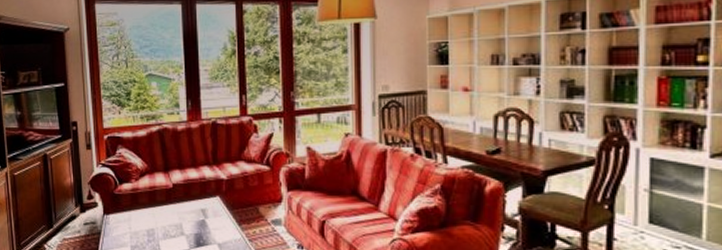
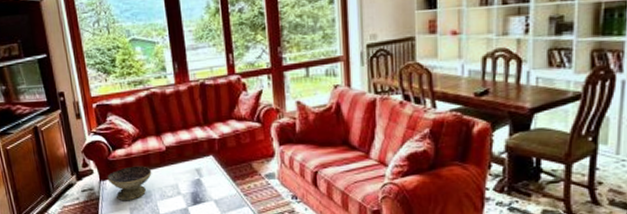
decorative bowl: none [111,201,157,238] -> present [107,166,152,201]

